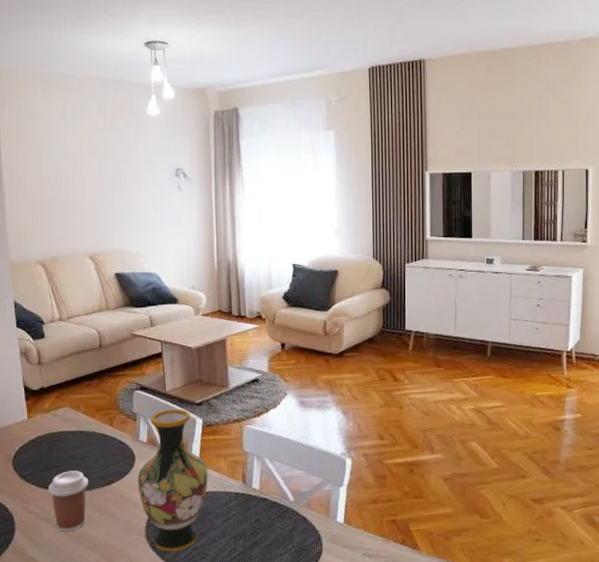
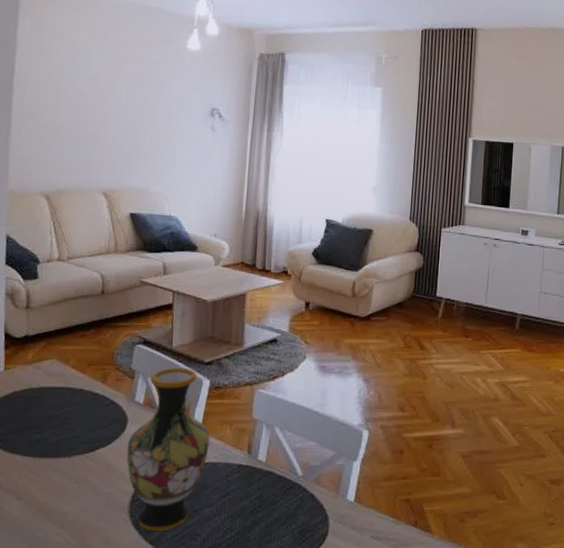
coffee cup: present [48,471,89,532] -> none [17,433,69,506]

